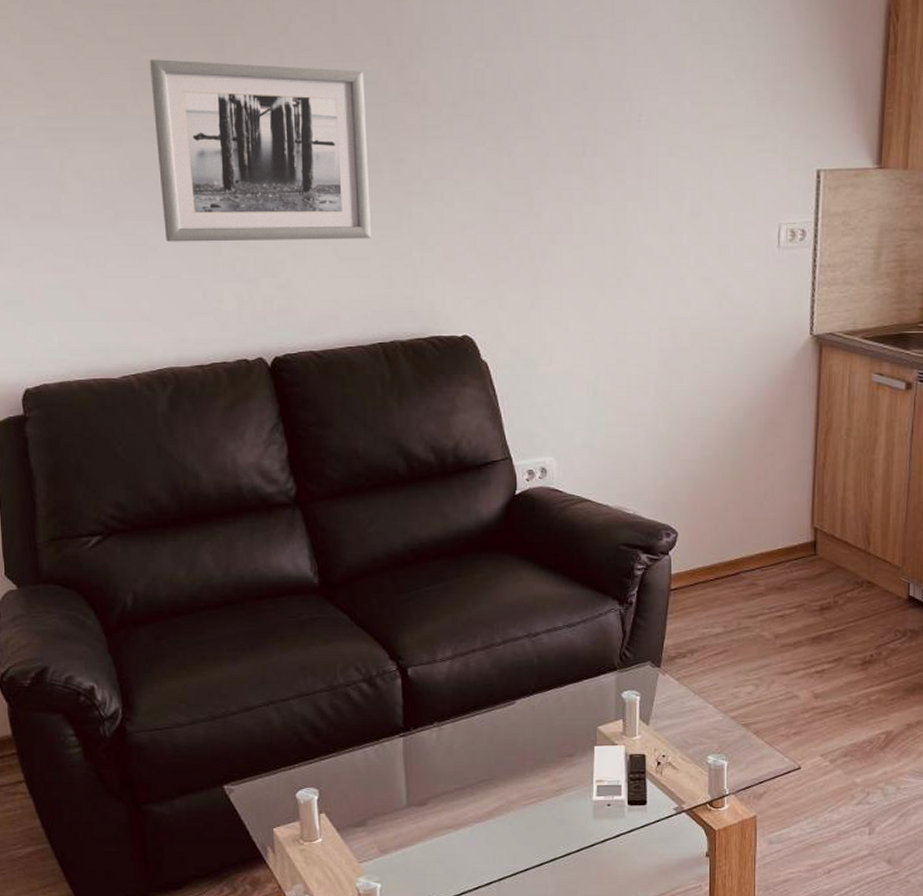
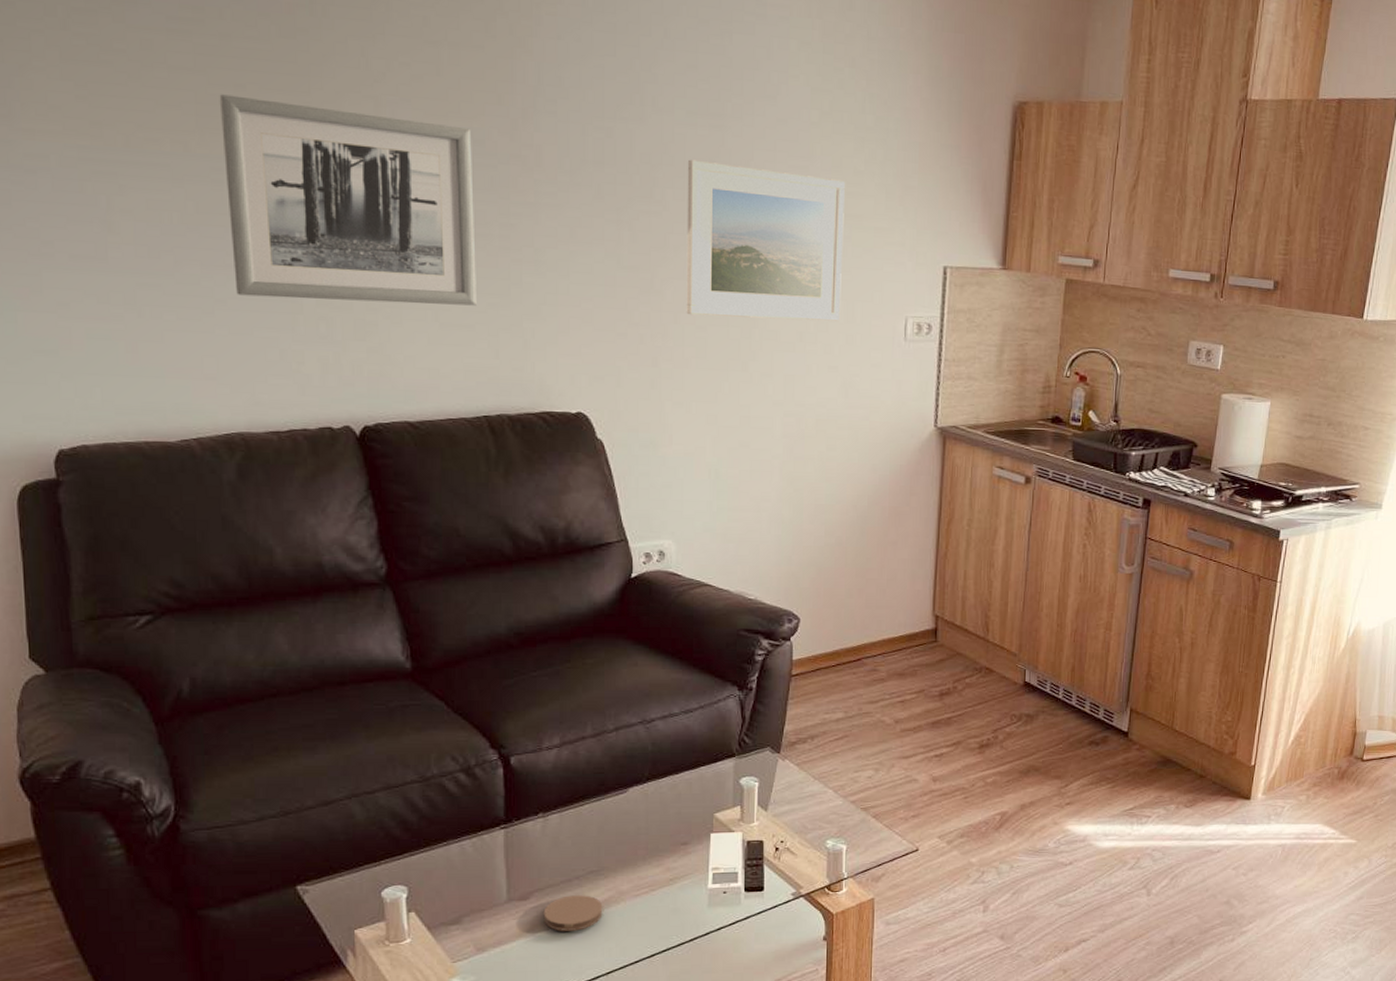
coaster: none [440,803,494,837] -> present [543,895,603,931]
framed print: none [562,82,715,236] -> present [686,159,845,321]

